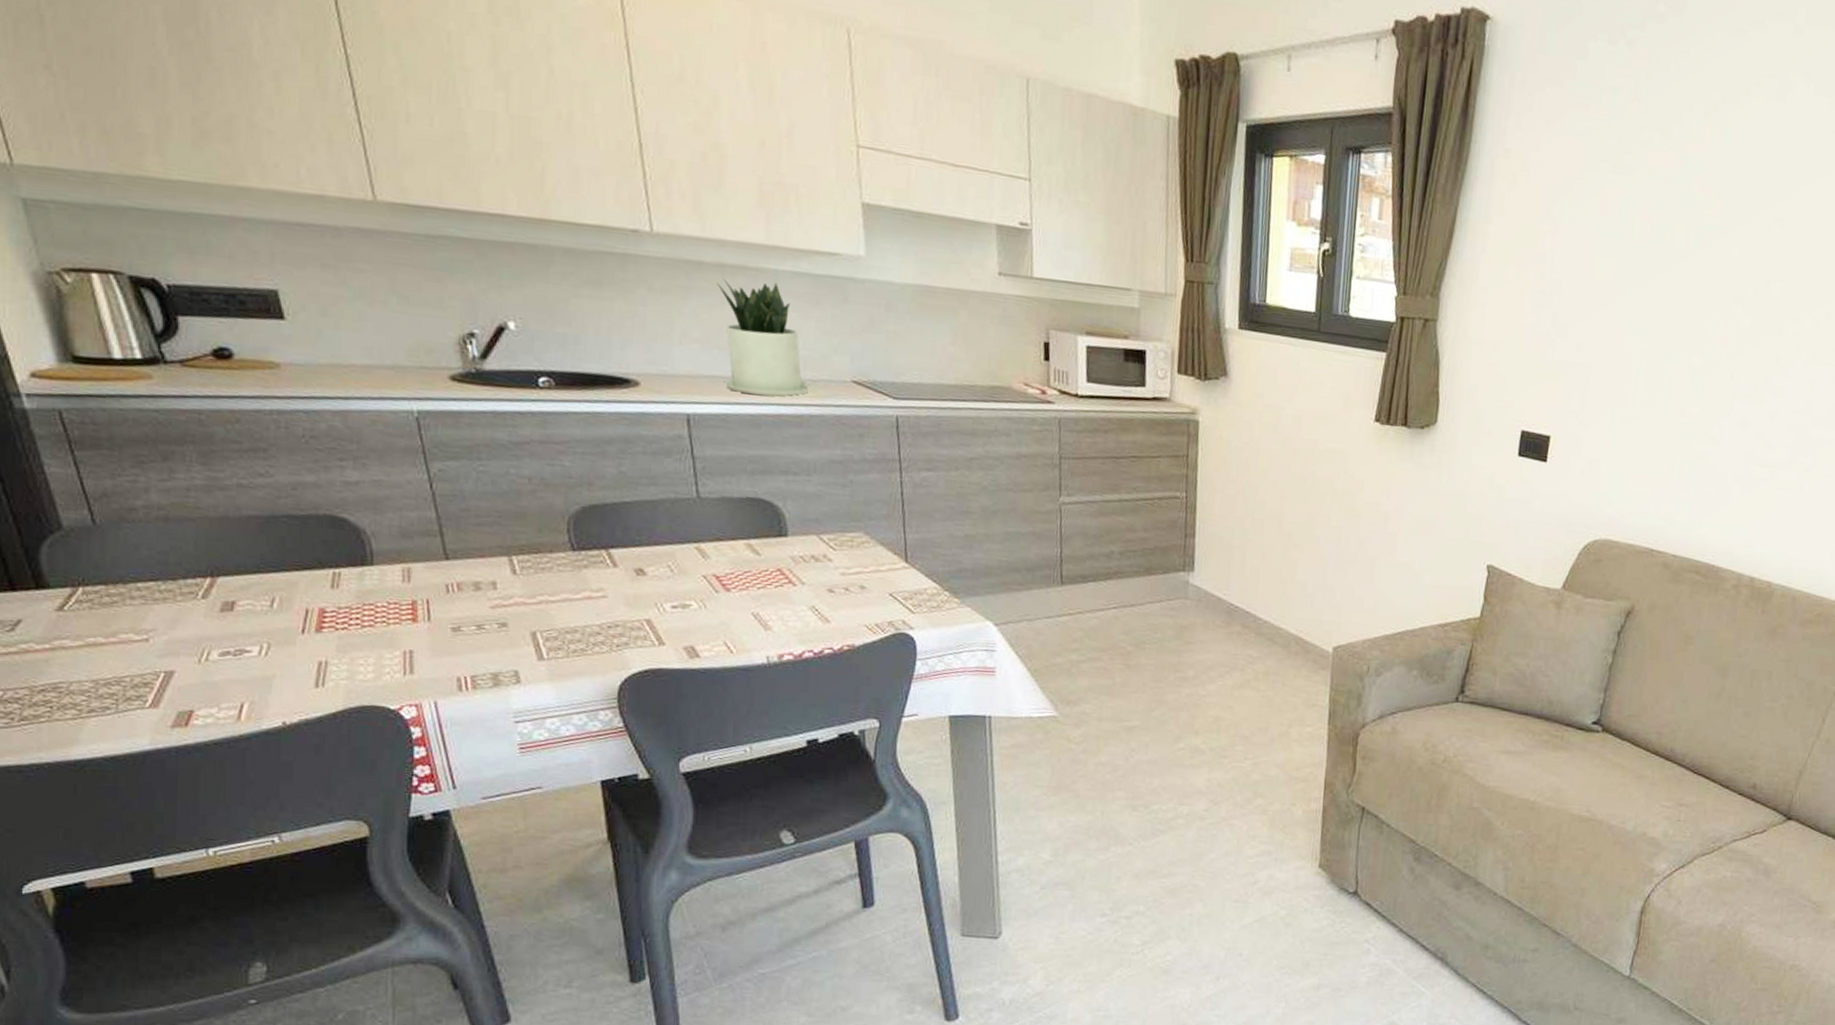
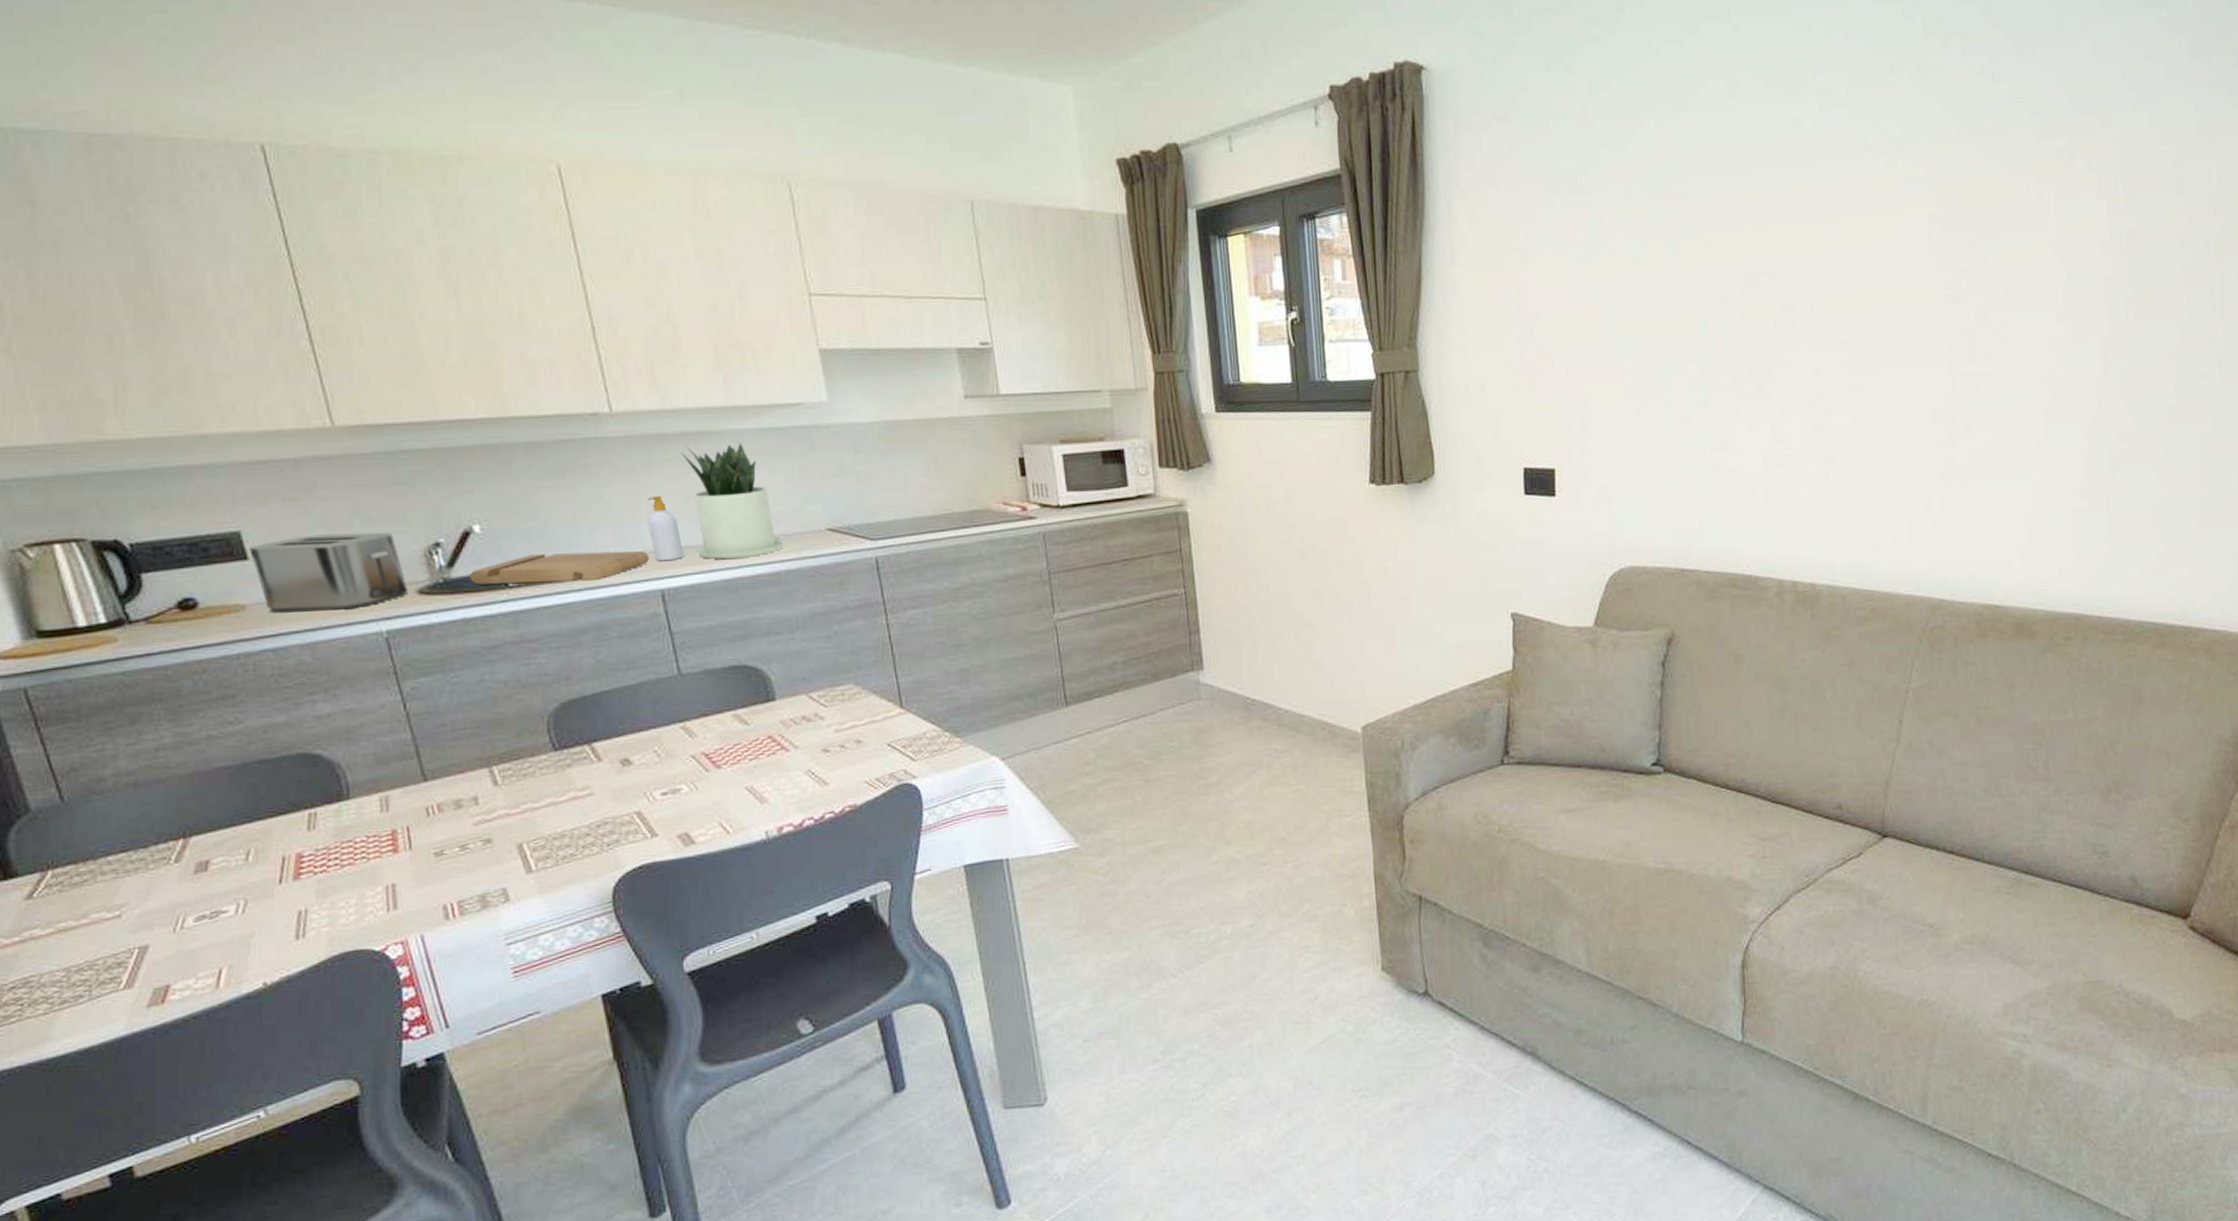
toaster: none [286,304,440,385] -> present [250,532,408,612]
cutting board: none [501,358,678,396] -> present [470,551,650,585]
soap bottle: none [678,321,712,388] -> present [647,495,684,562]

